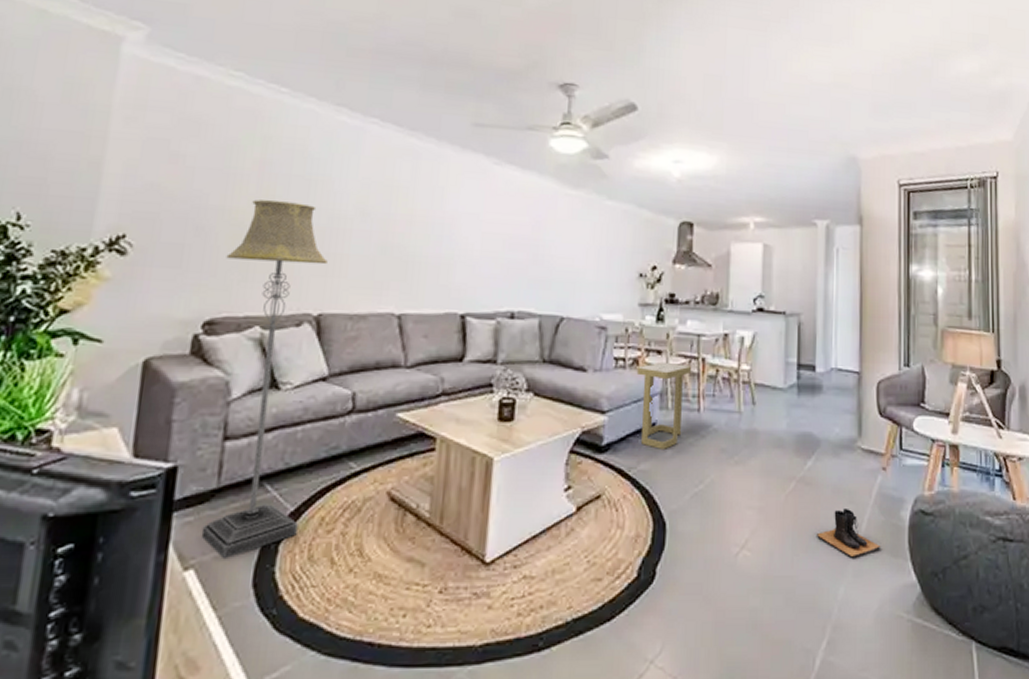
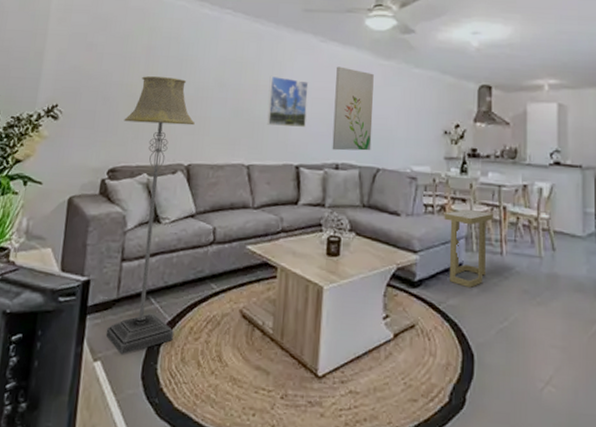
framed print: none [425,203,479,268] -> present [267,75,309,127]
wall art: none [506,195,559,297] -> present [332,66,374,151]

